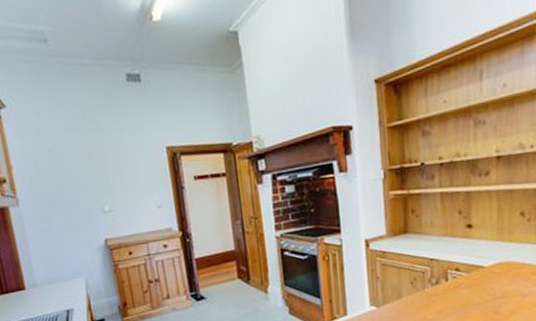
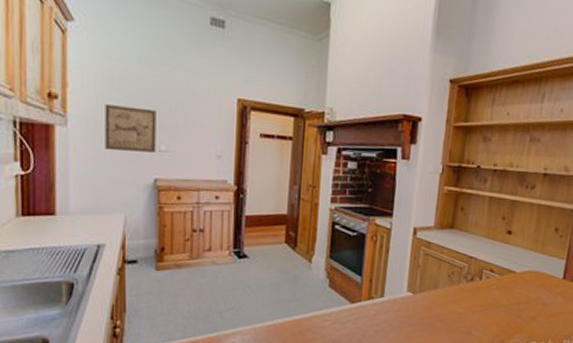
wall art: none [48,174,101,221] -> present [105,104,156,153]

